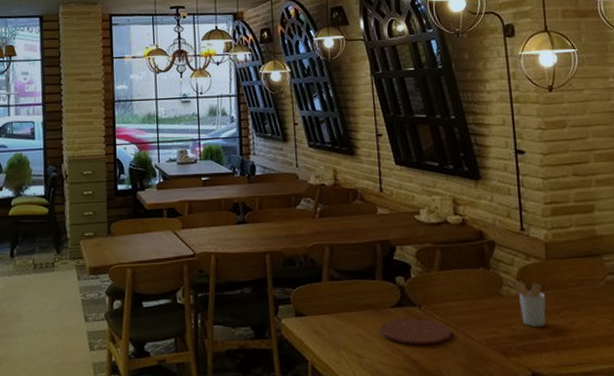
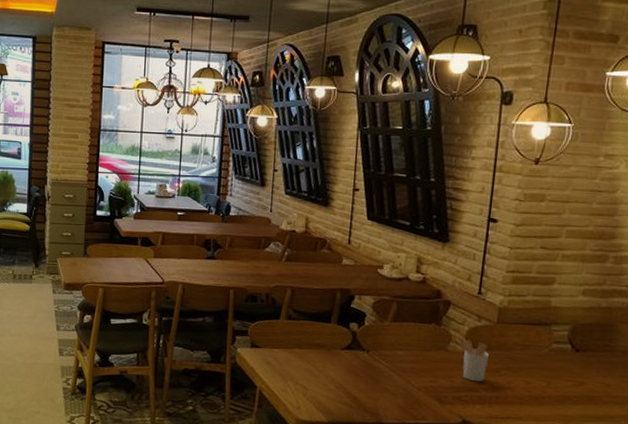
plate: present [380,318,452,346] -> none [327,360,394,386]

